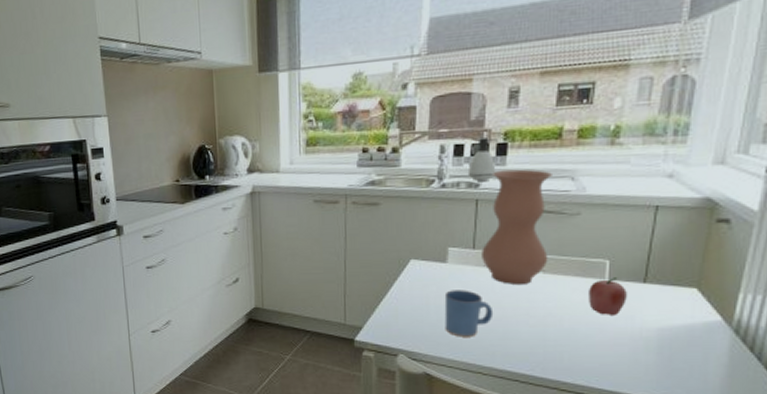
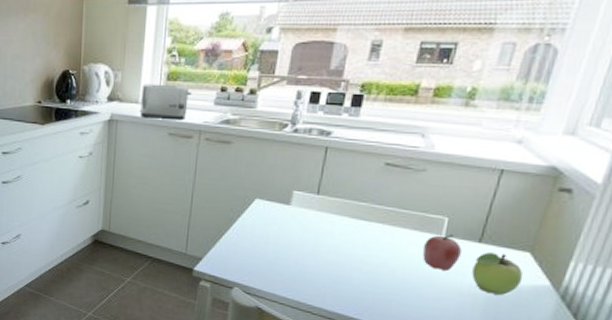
toaster: none [281,150,333,187] -> present [139,84,192,121]
mug: present [444,290,494,337] -> none [281,231,330,278]
soap dispenser: present [467,138,498,181] -> none [320,88,355,130]
vase: present [482,169,552,284] -> none [324,121,404,233]
fruit: none [641,292,693,335] -> present [471,252,523,295]

